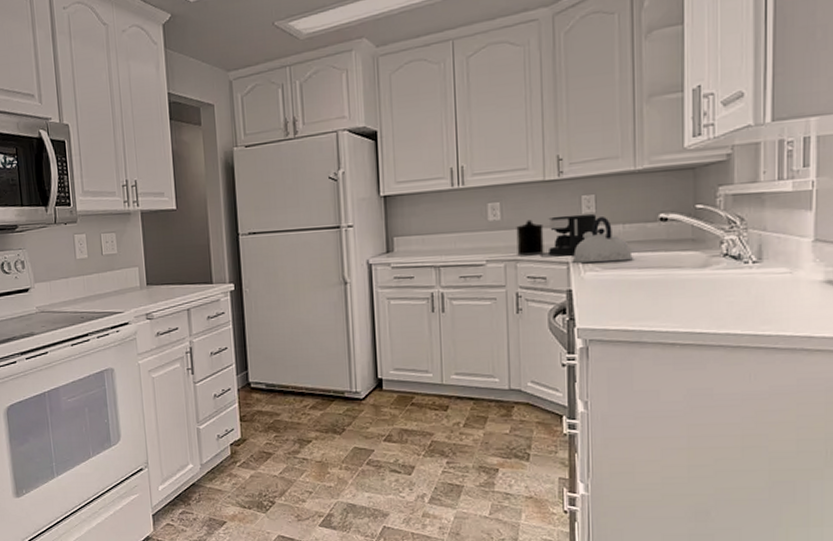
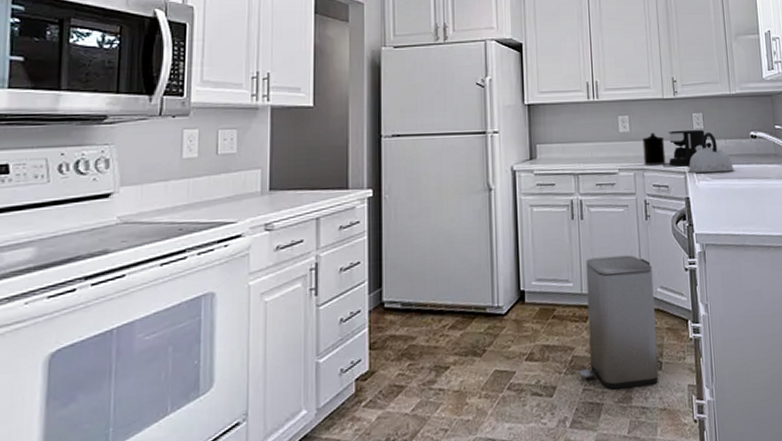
pedal bin: none [438,348,526,475] -> present [578,255,659,390]

